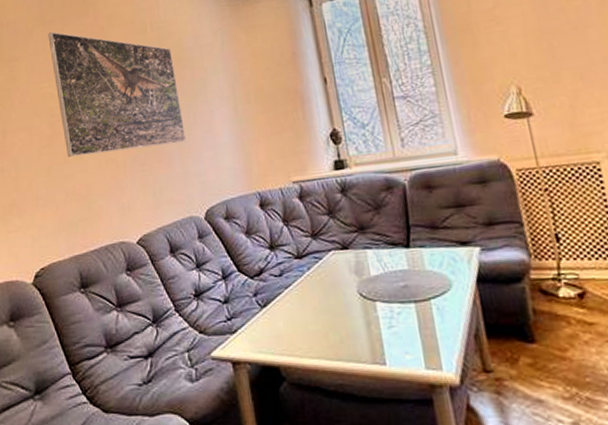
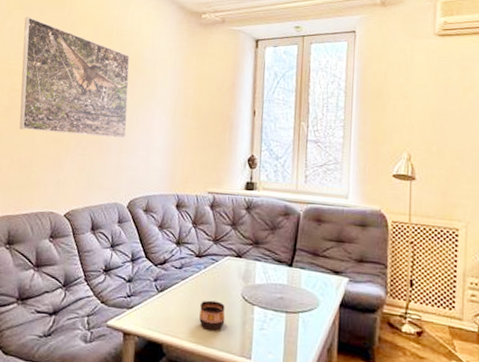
cup: none [312,305,346,340] -> present [199,300,226,331]

